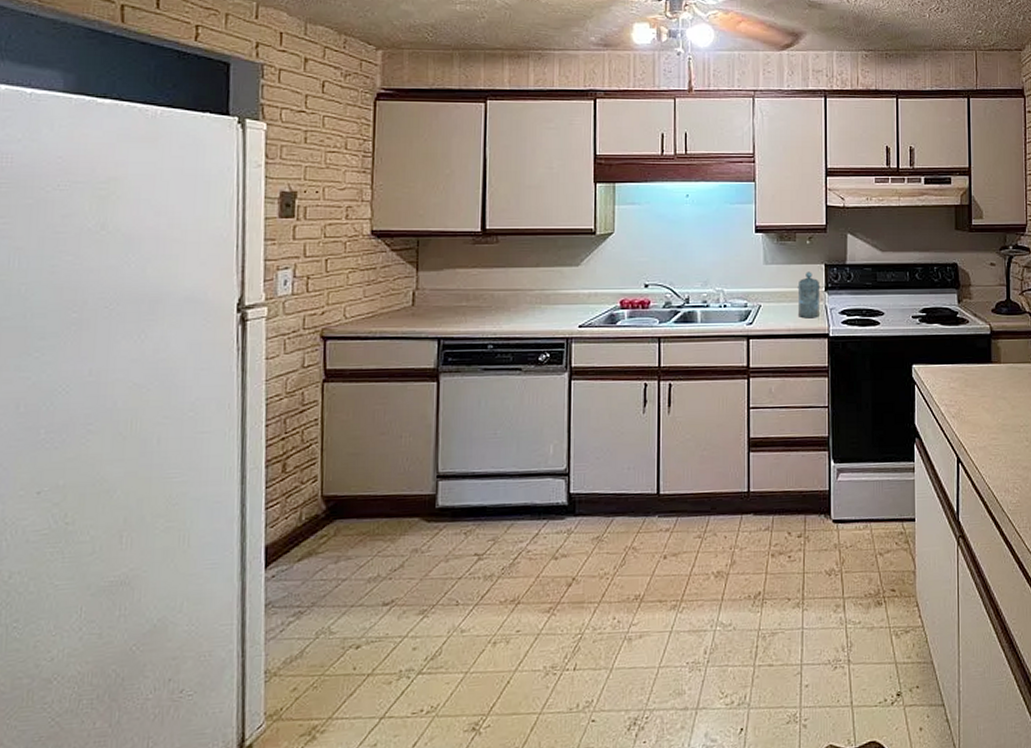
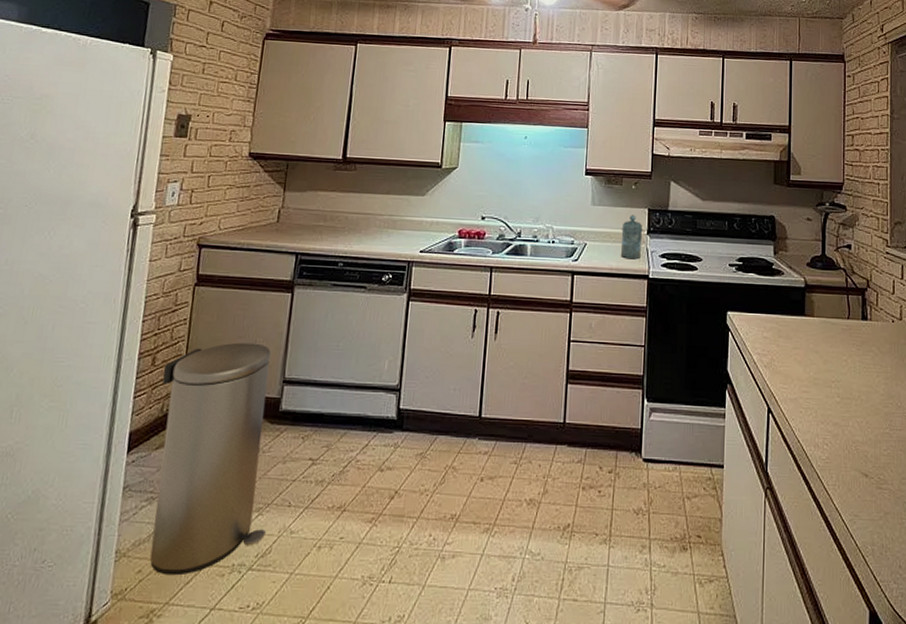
pedal bin: none [297,438,433,689] -> present [150,342,271,574]

